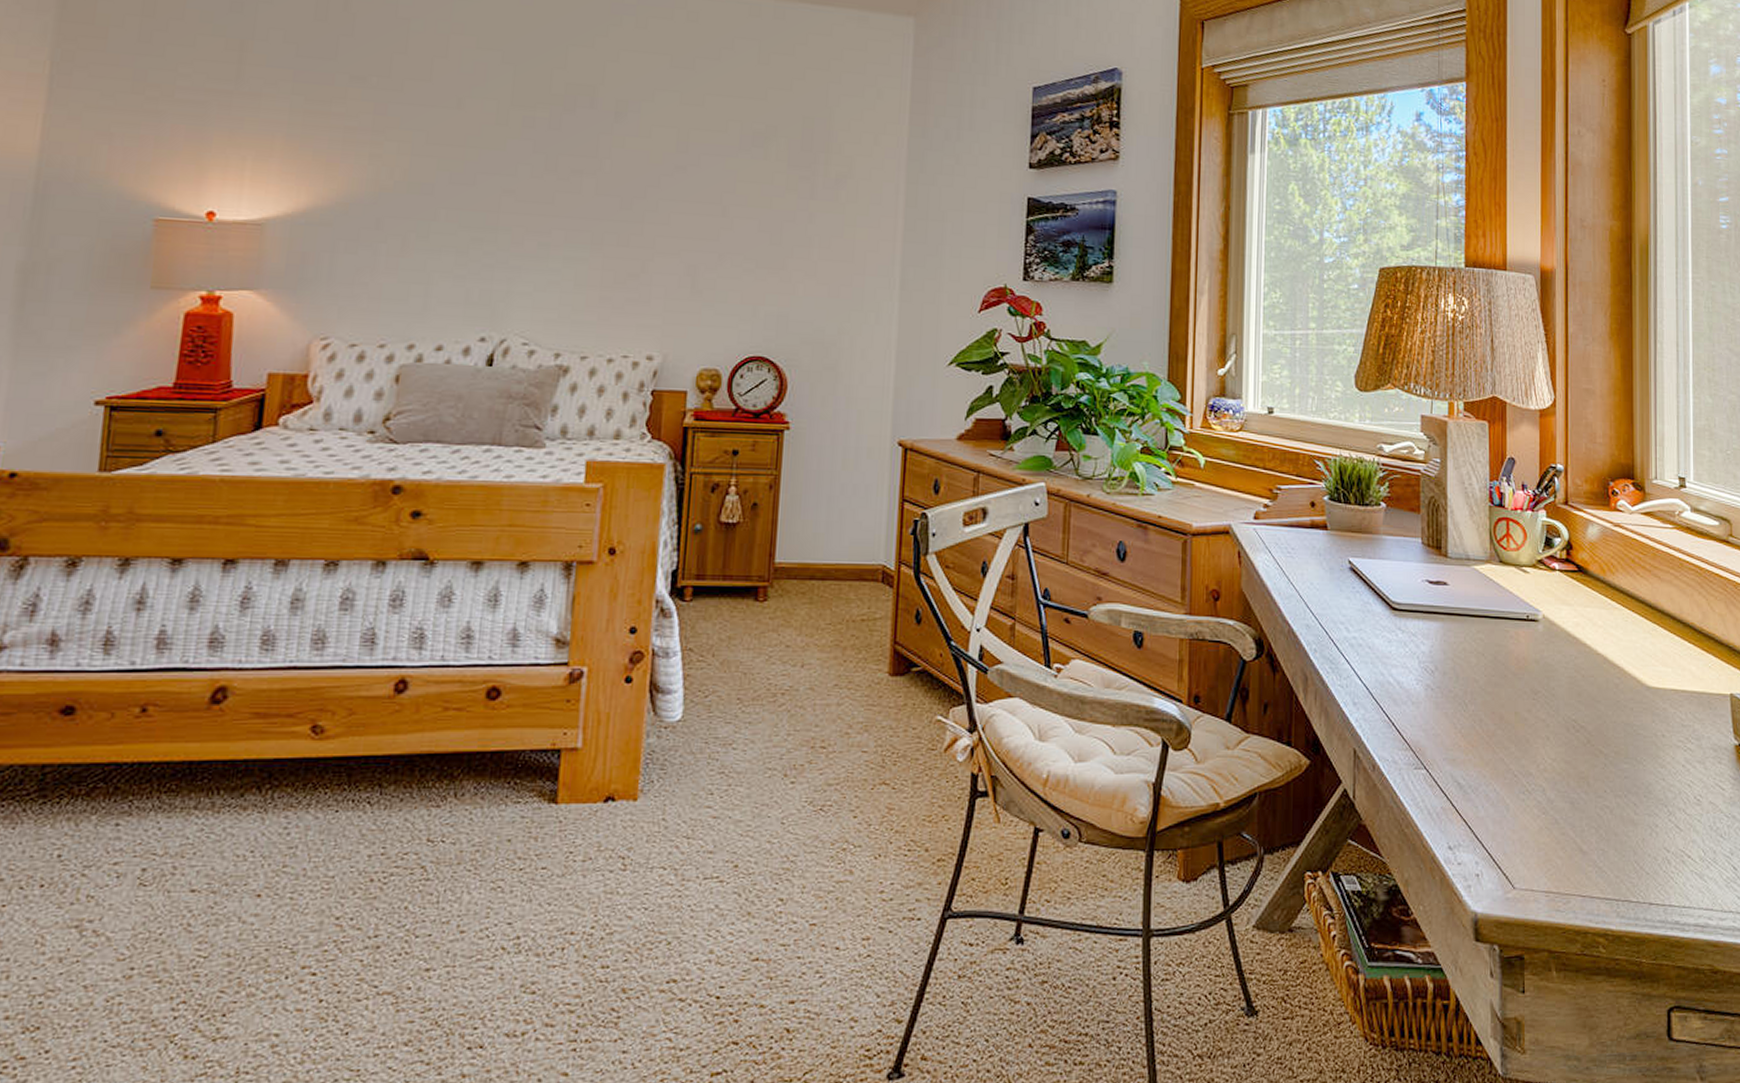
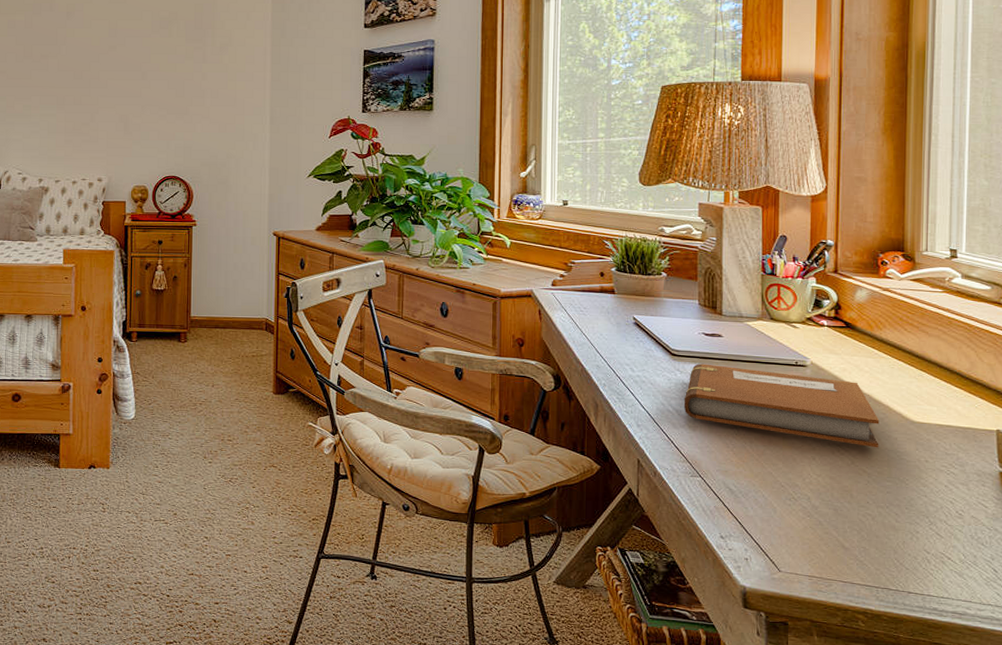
notebook: none [1406,620,1615,722] -> present [683,363,880,448]

